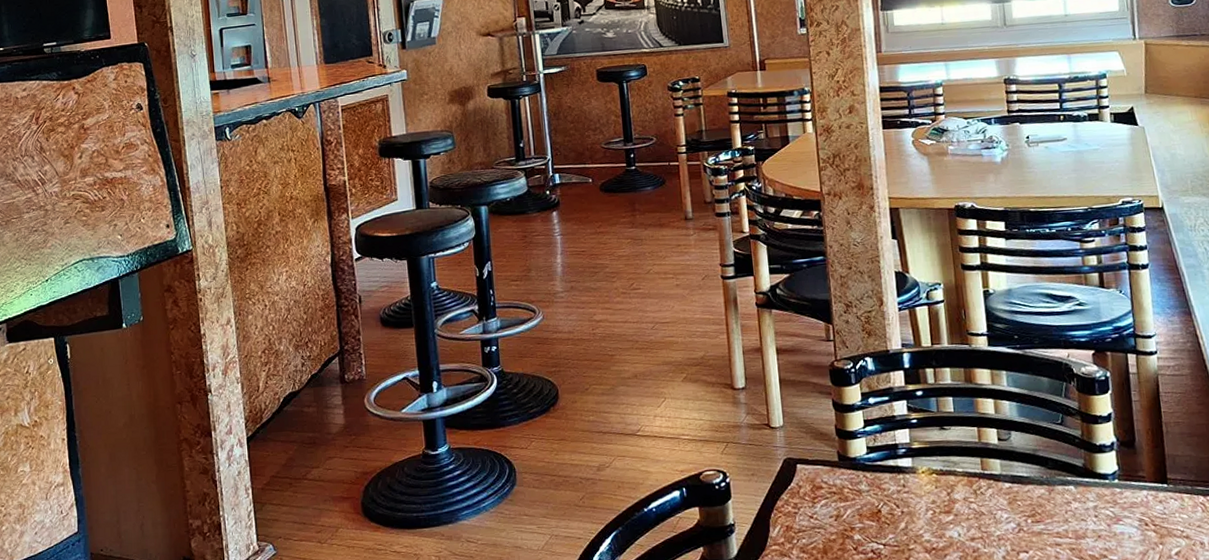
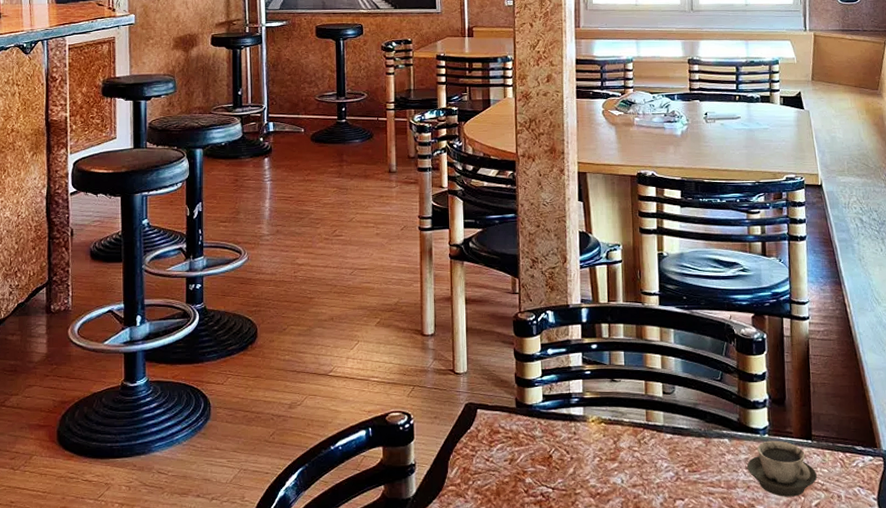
cup: none [1095,485,1177,546] -> present [746,440,818,497]

